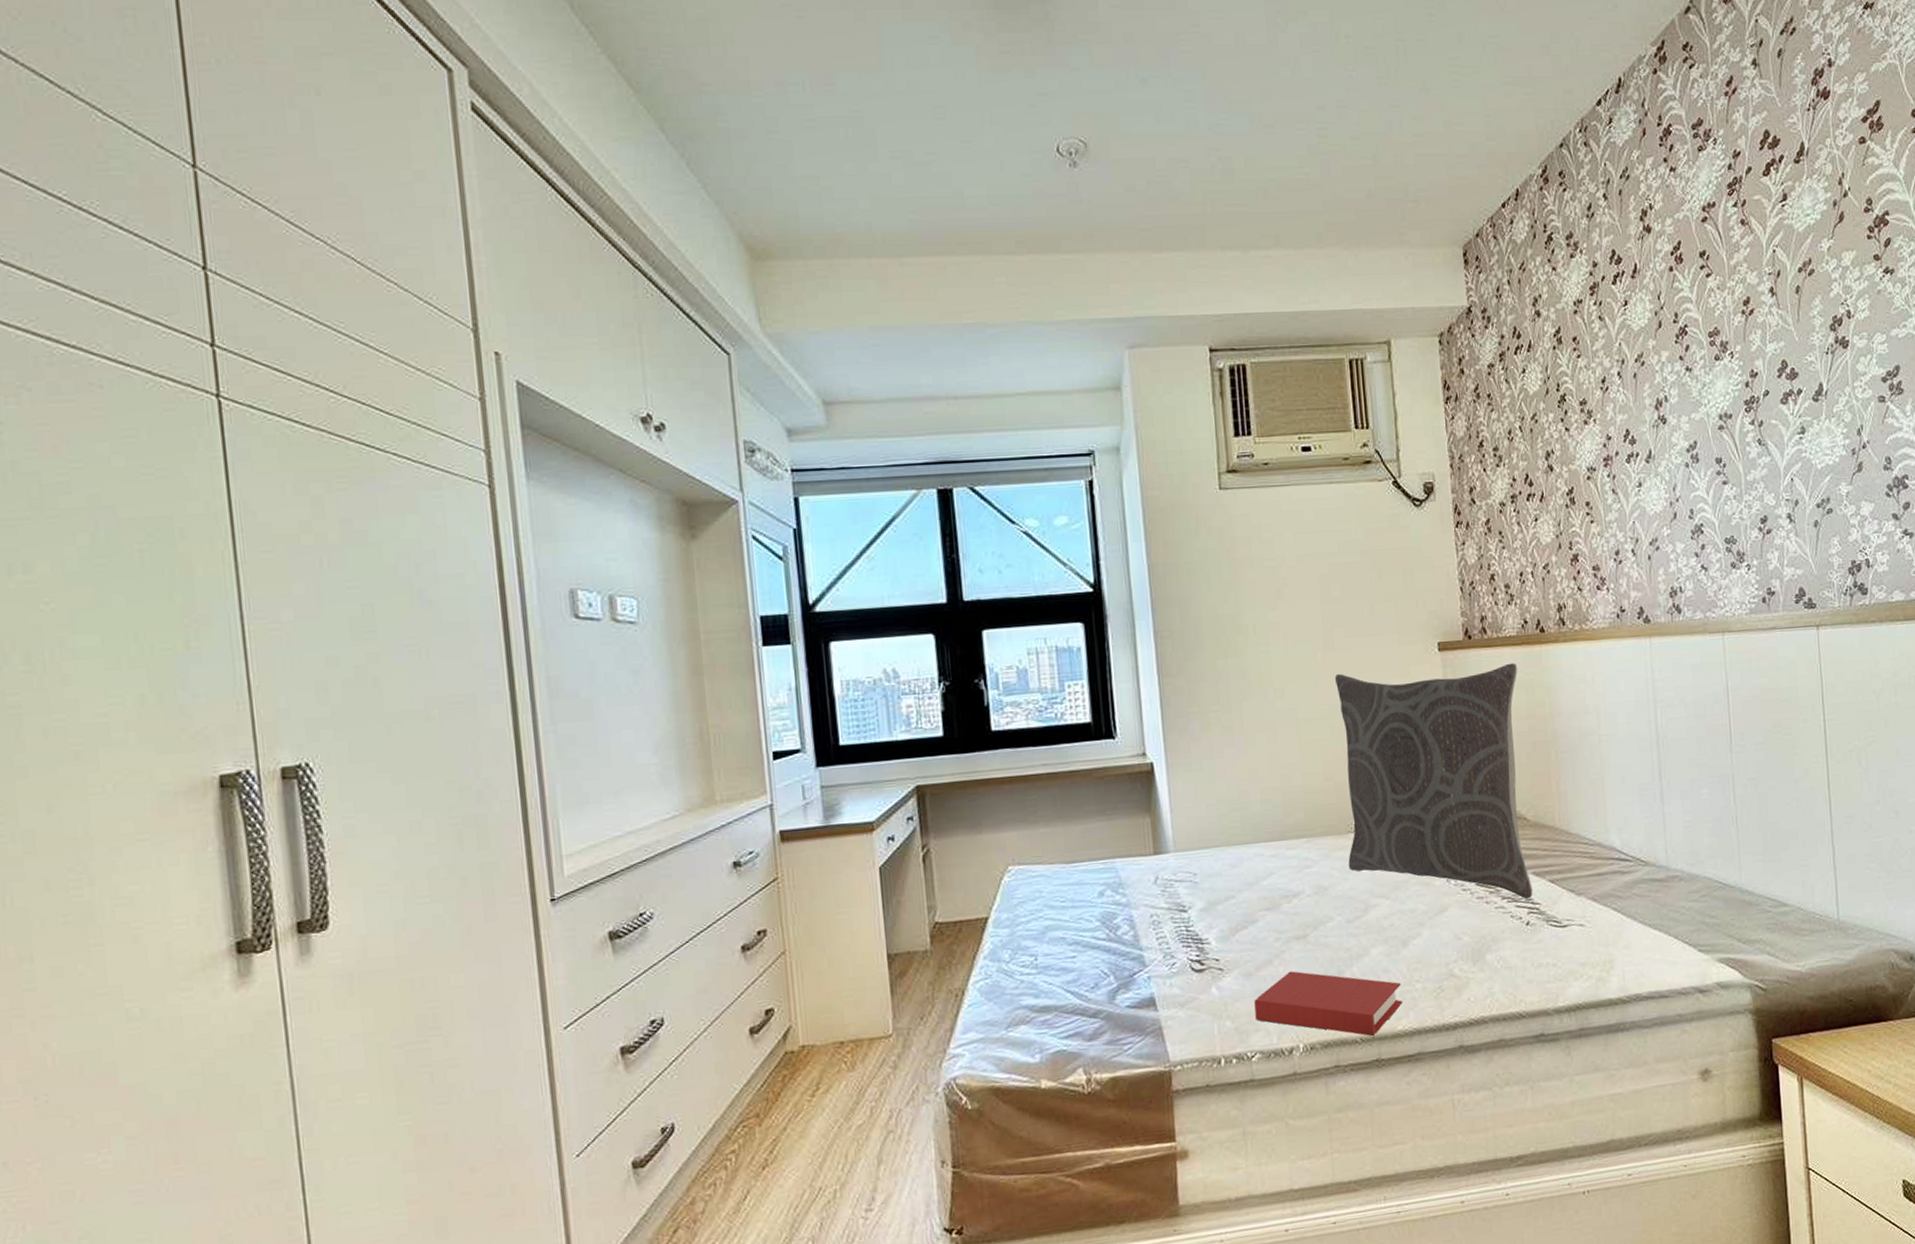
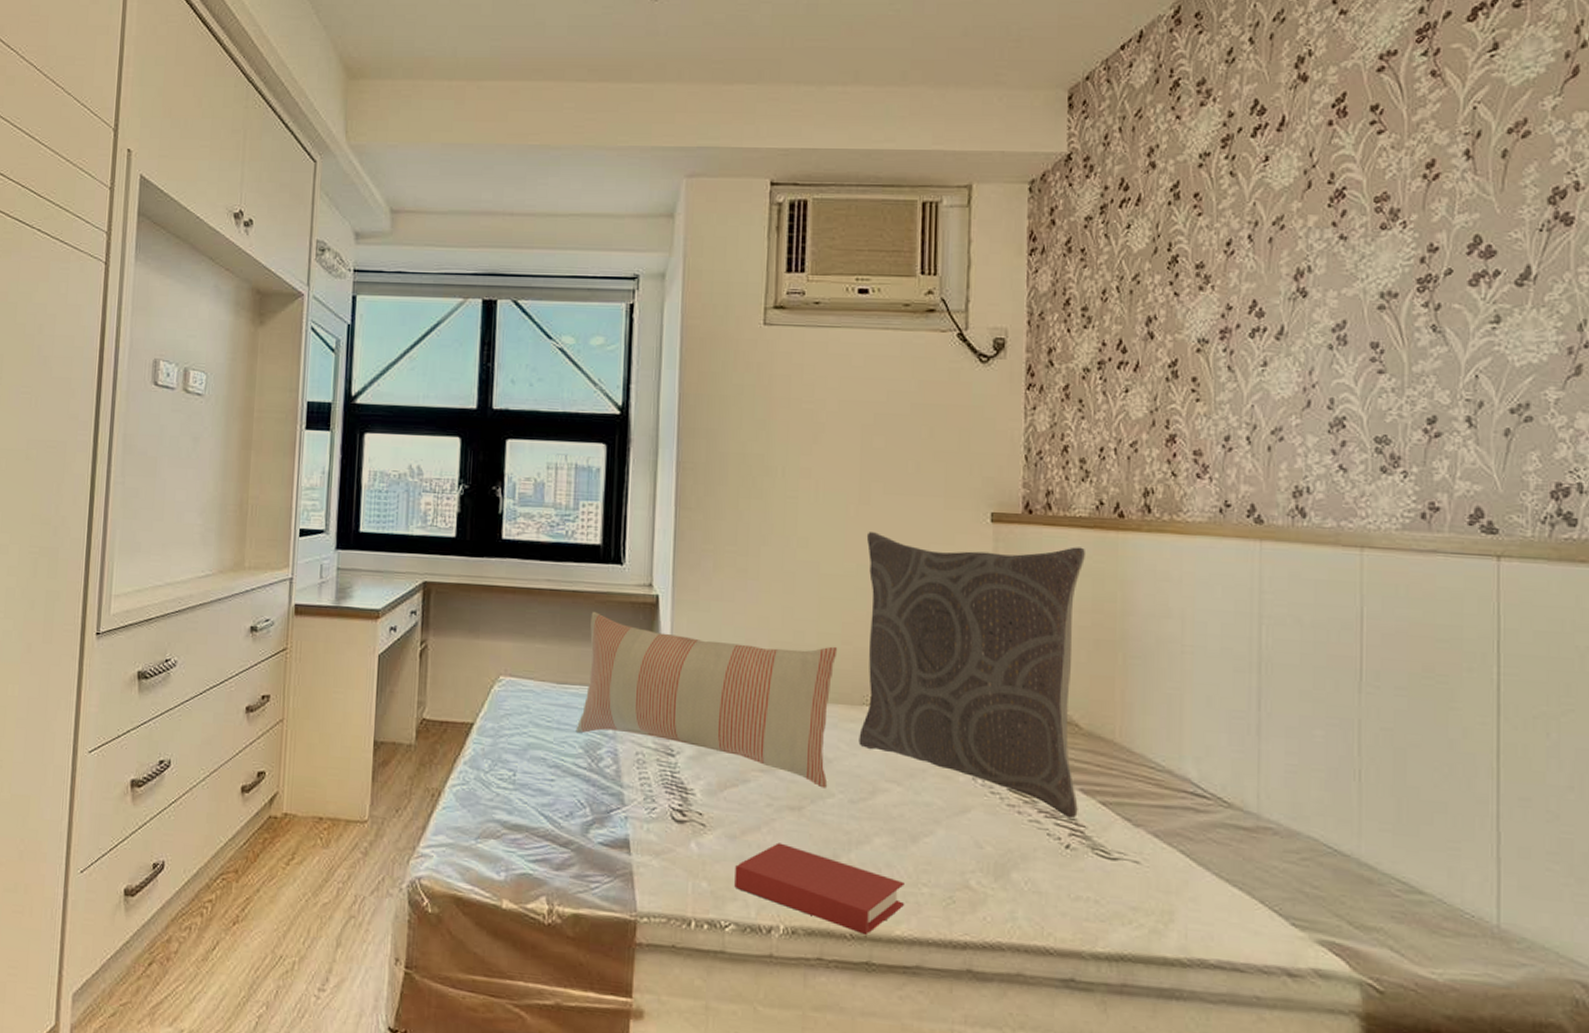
pillow: none [1090,784,1325,914] -> present [575,611,838,788]

